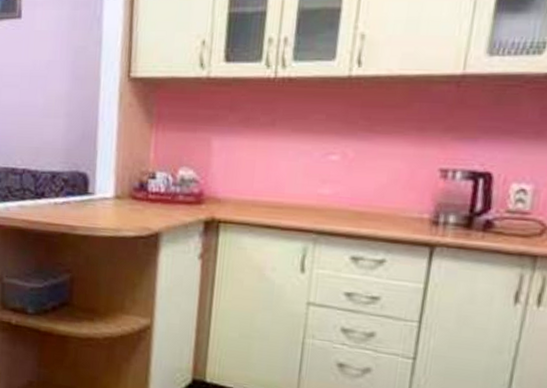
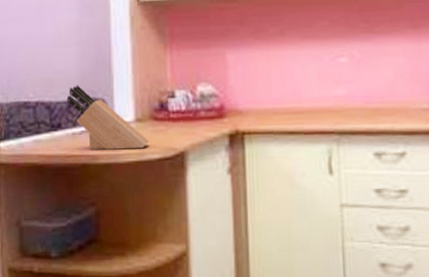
knife block: none [51,157,127,225] -> present [66,85,150,150]

